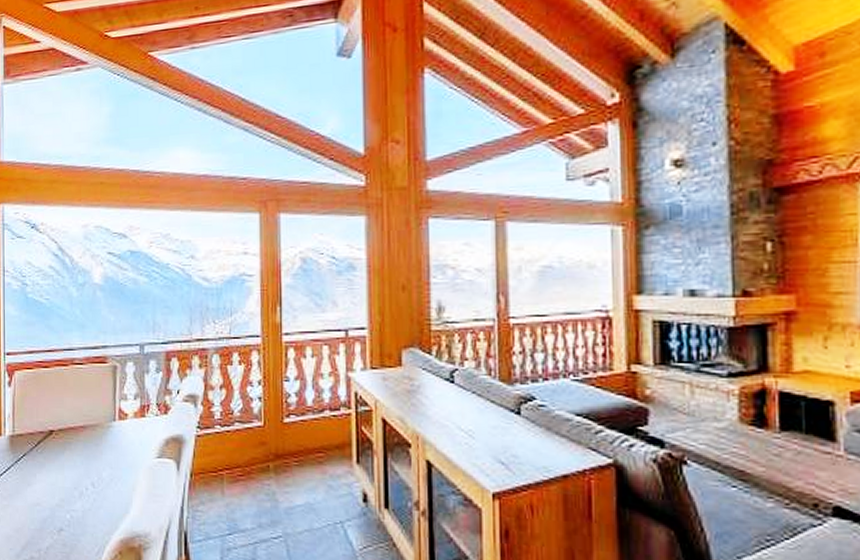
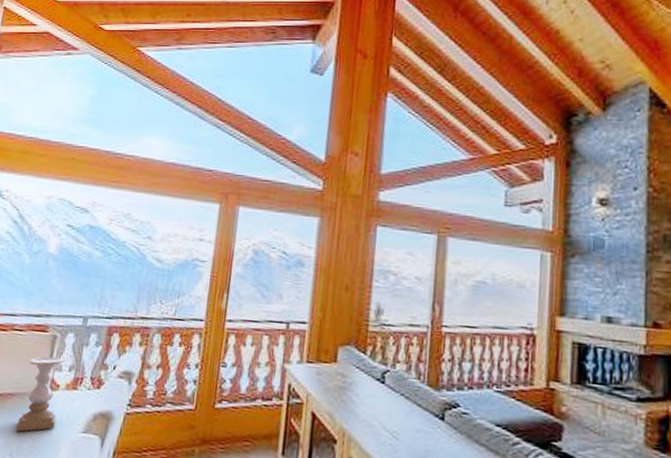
candle holder: none [93,386,130,462] -> present [15,357,64,432]

